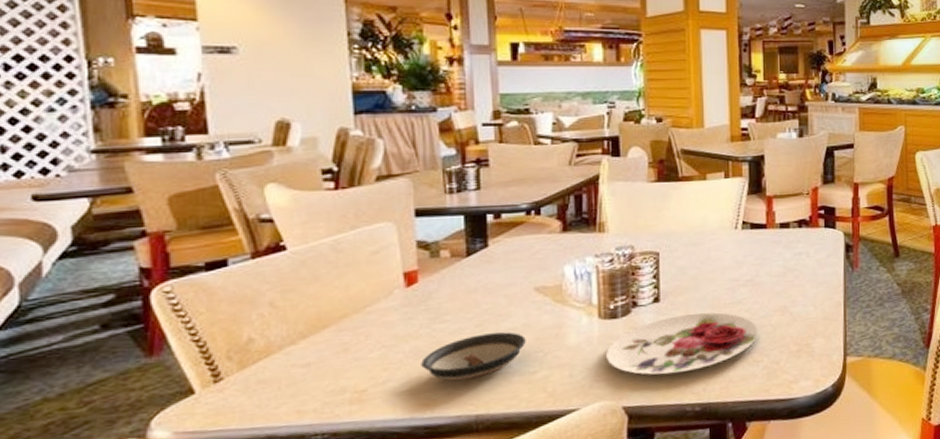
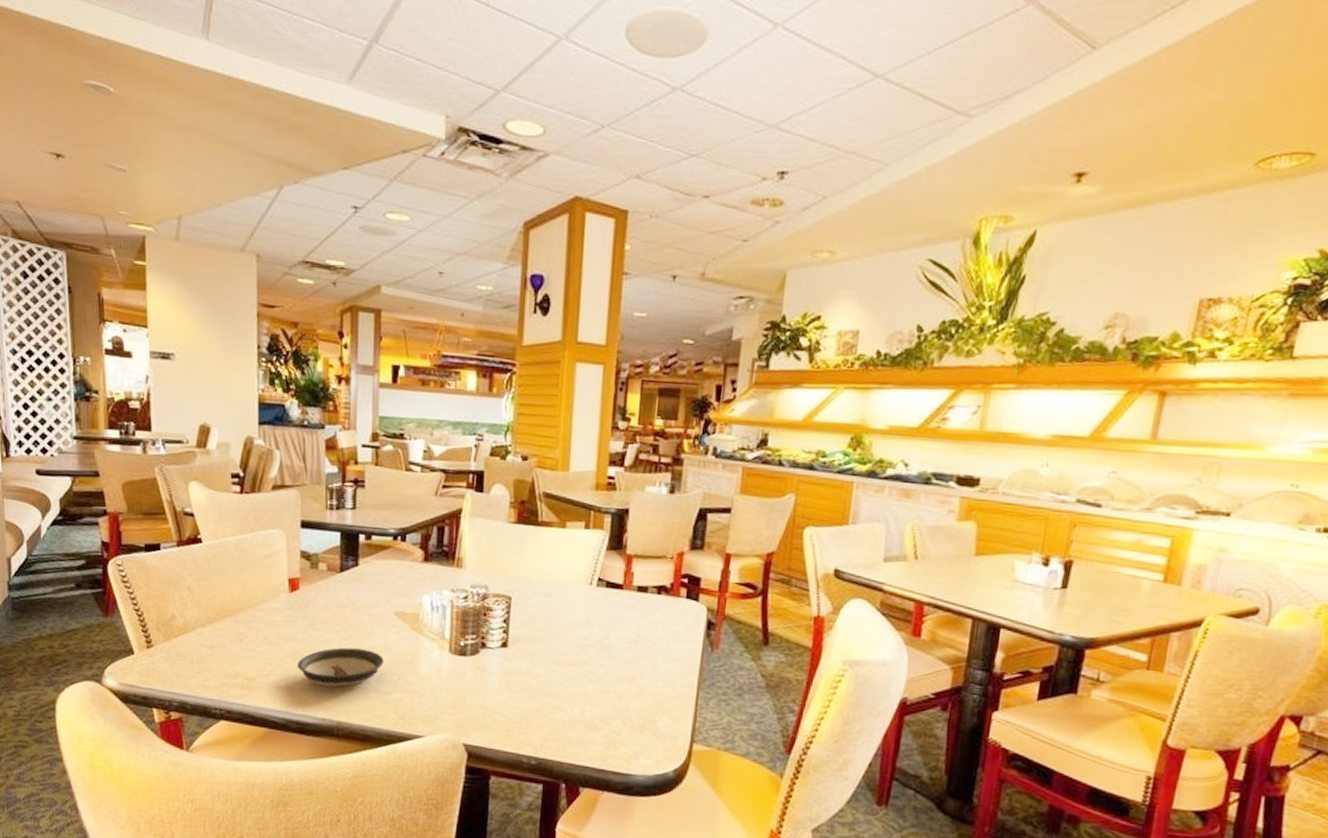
plate: present [605,312,759,375] -> none [452,664,603,723]

